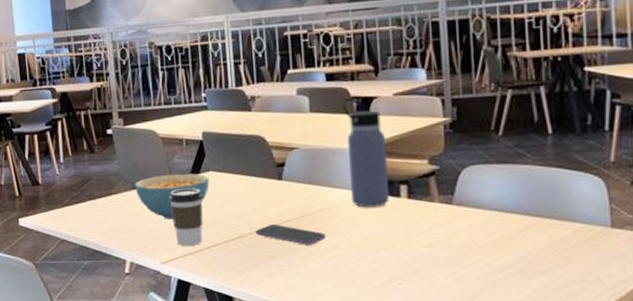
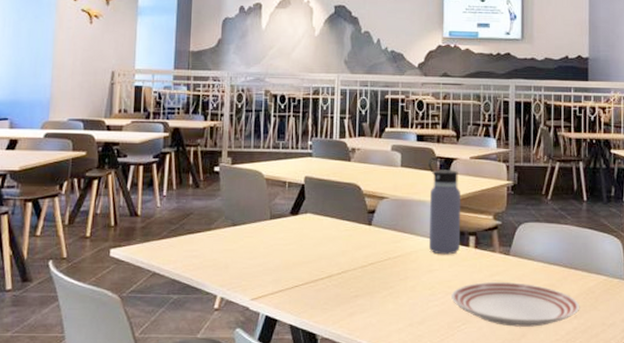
cereal bowl: present [134,173,210,219] -> none [234,213,306,257]
coffee cup: present [168,188,203,246] -> none [266,228,298,283]
smartphone: present [255,224,326,245] -> none [342,266,405,286]
dinner plate: none [383,235,550,286] -> present [451,282,580,327]

